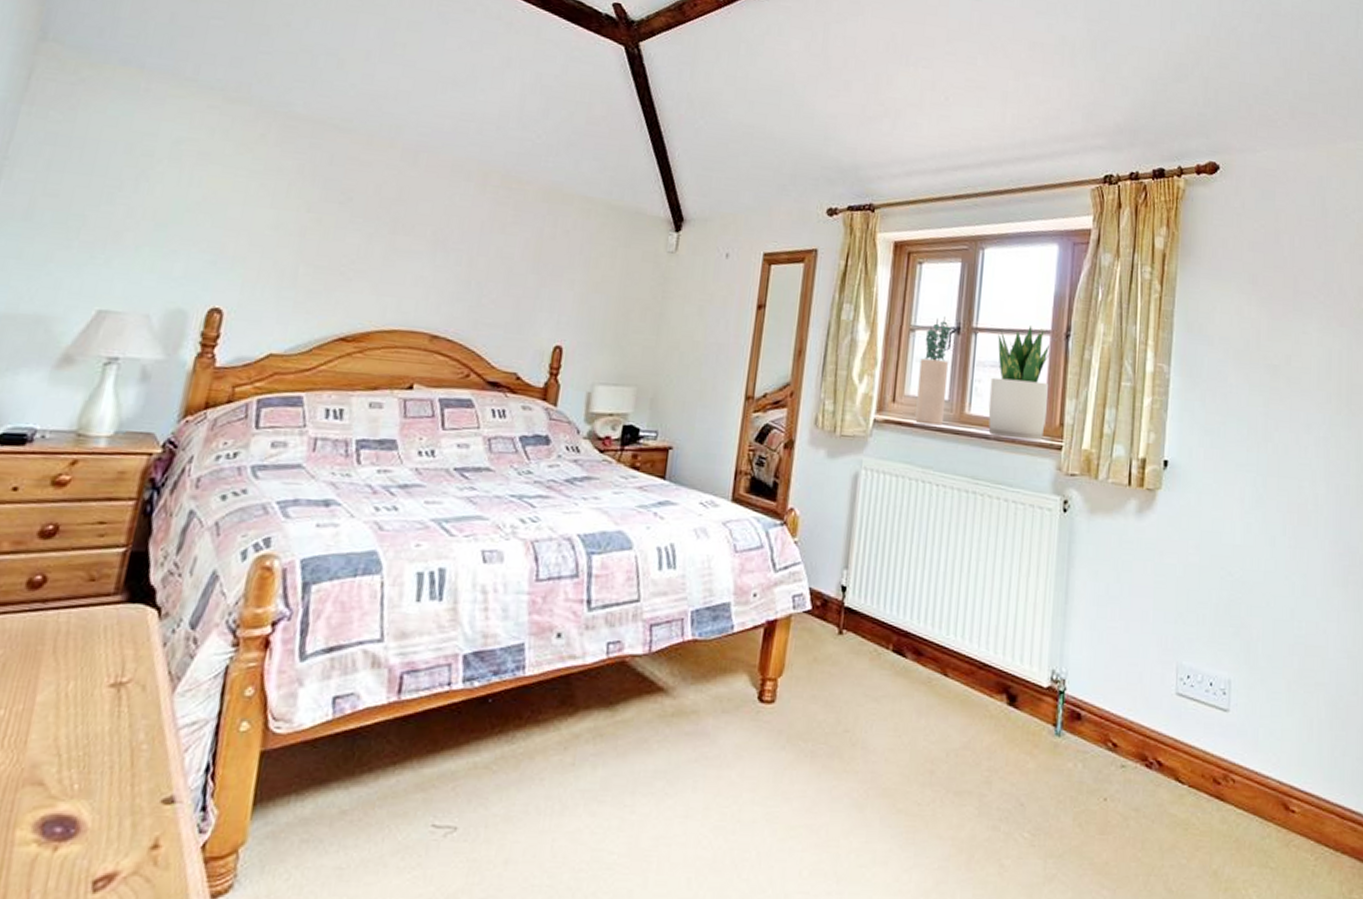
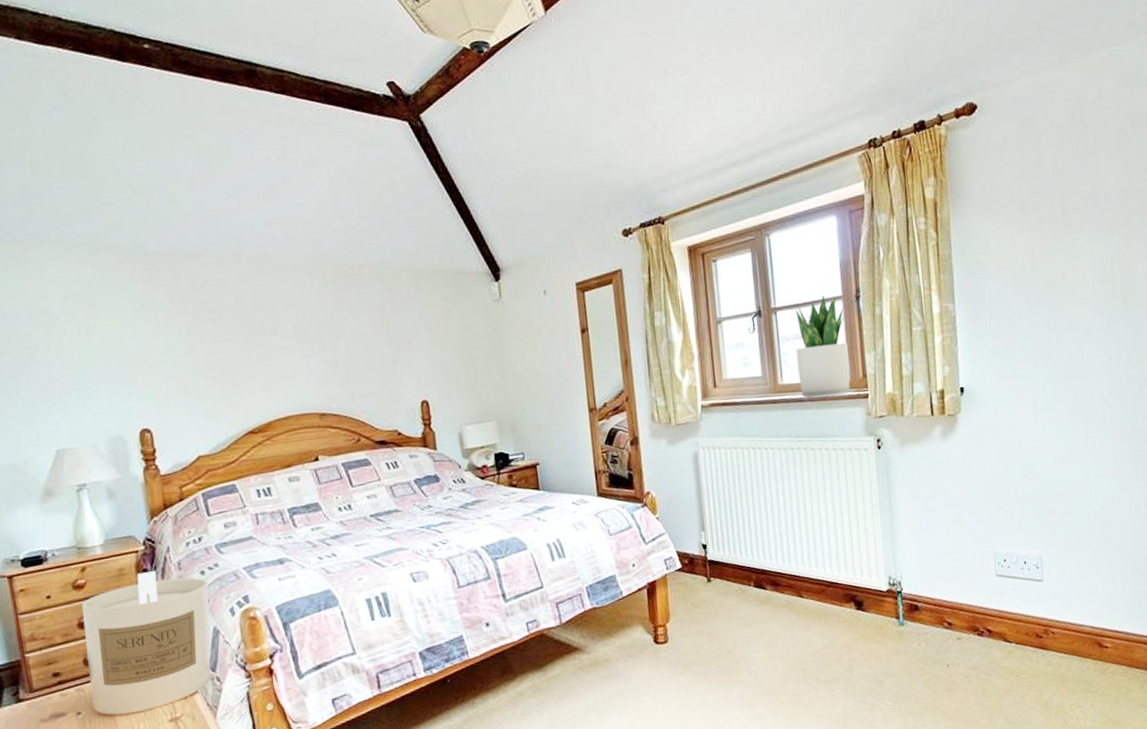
candle: none [14,481,227,666] -> present [81,570,211,715]
vase: present [915,317,950,426] -> none [731,304,761,401]

